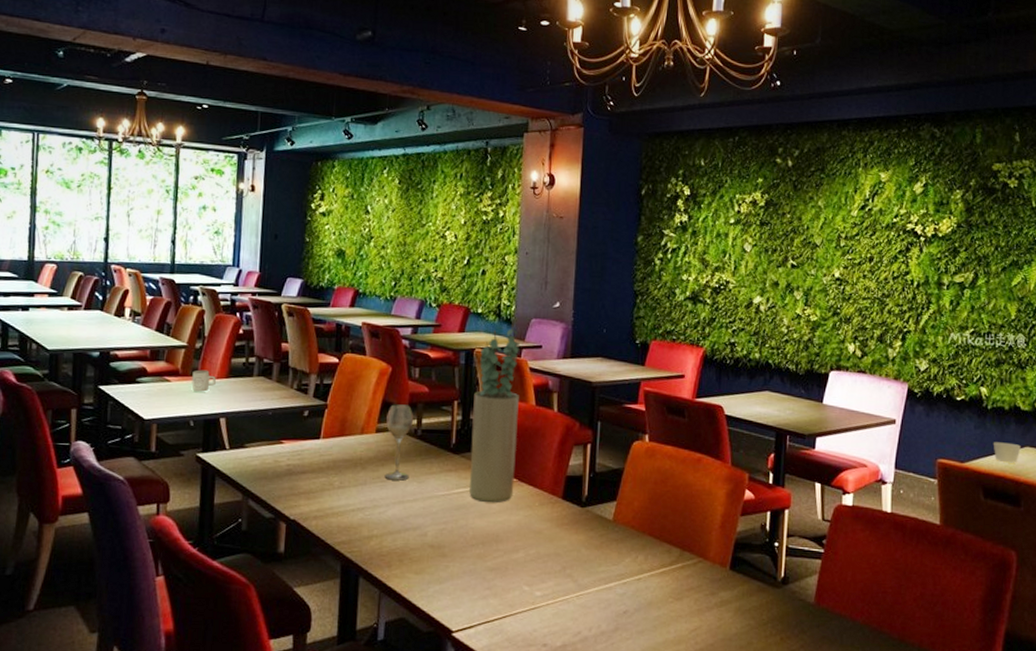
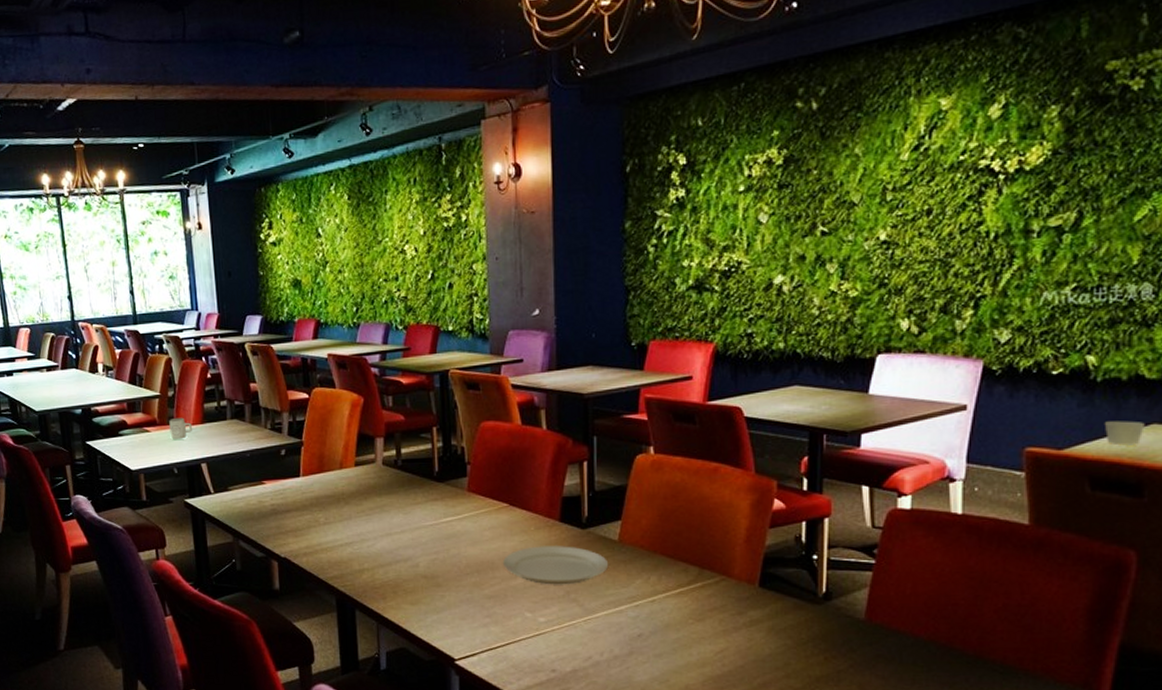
wineglass: present [384,404,414,481] -> none [364,435,394,513]
vase: present [469,321,520,502] -> none [453,335,506,529]
plate: none [506,521,603,560] -> present [502,546,609,584]

